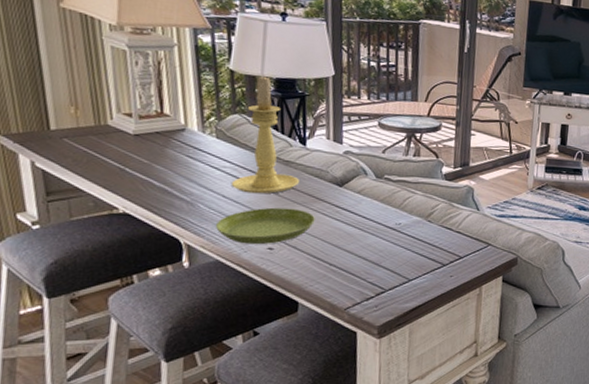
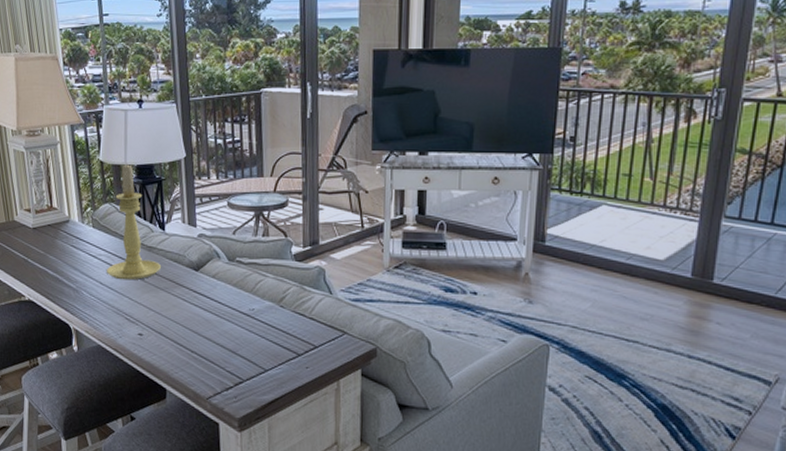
saucer: present [216,207,315,245] -> none [96,293,176,331]

